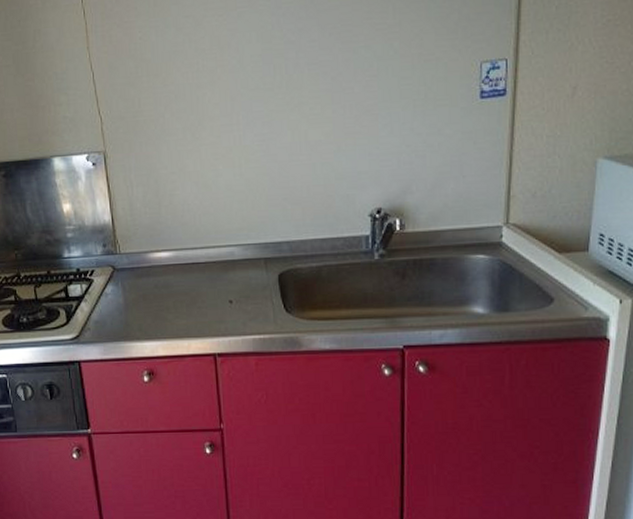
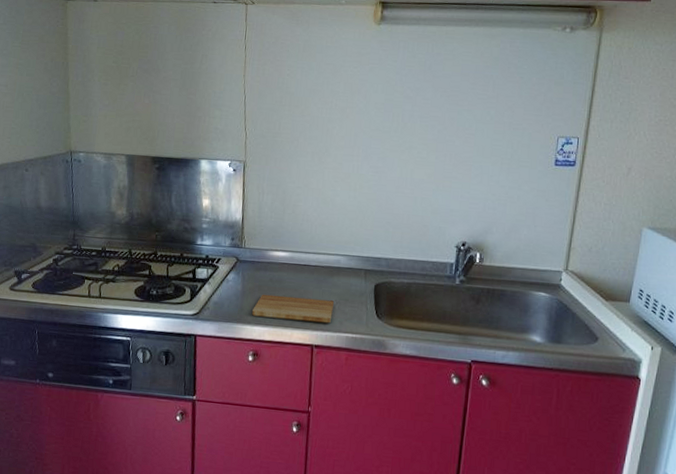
cutting board: none [140,300,234,330] -> present [252,294,334,324]

